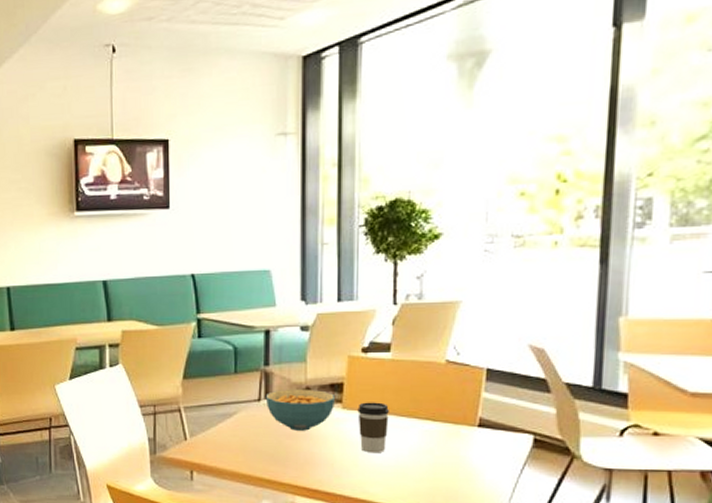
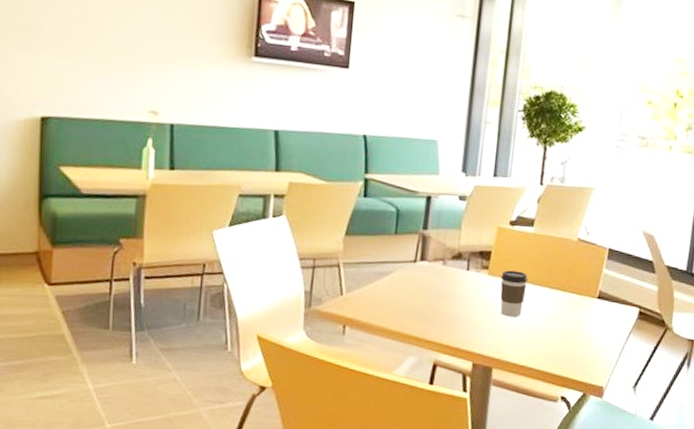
cereal bowl: present [265,388,335,431] -> none [421,253,483,293]

